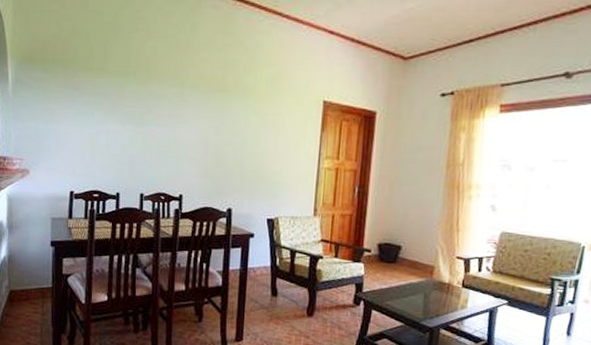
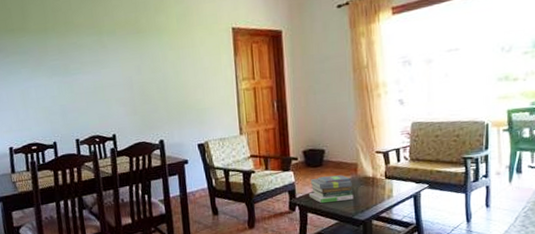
books: none [376,274,425,304] -> present [308,175,354,204]

